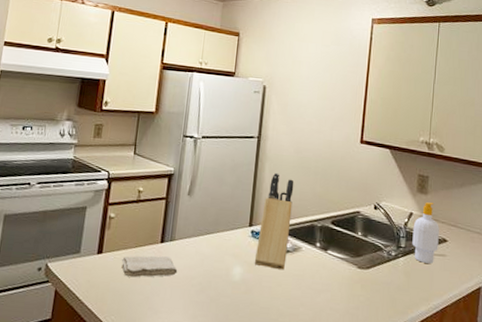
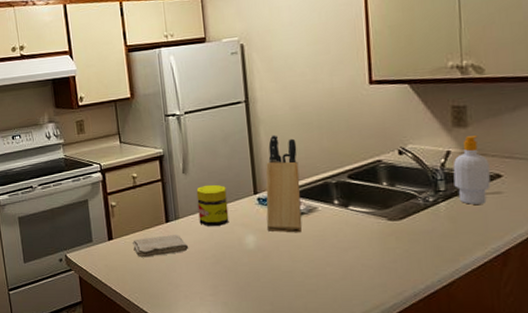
jar: none [193,210,225,254] -> present [196,184,229,227]

